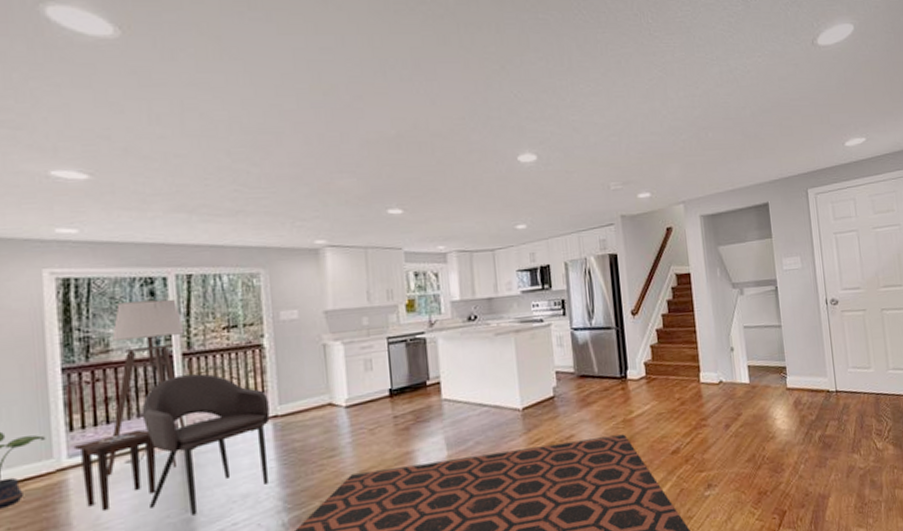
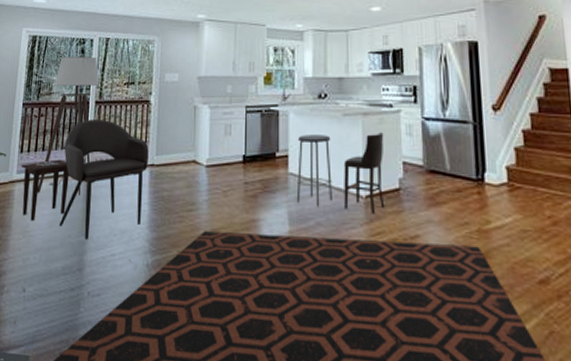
bar stool: none [449,356,490,427] -> present [296,135,332,207]
bar stool: none [499,347,542,425] -> present [344,132,385,214]

